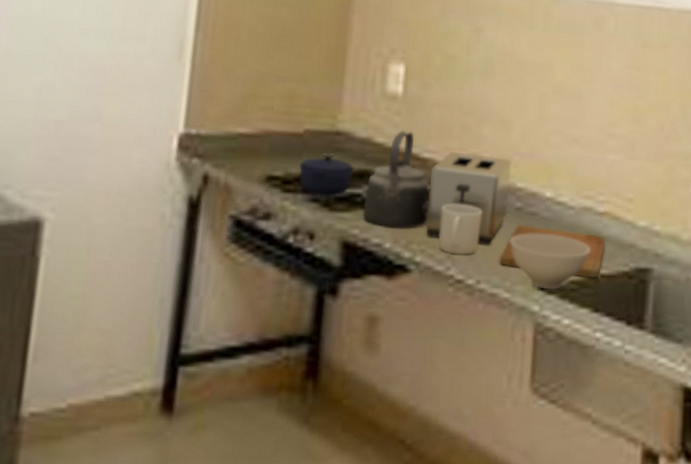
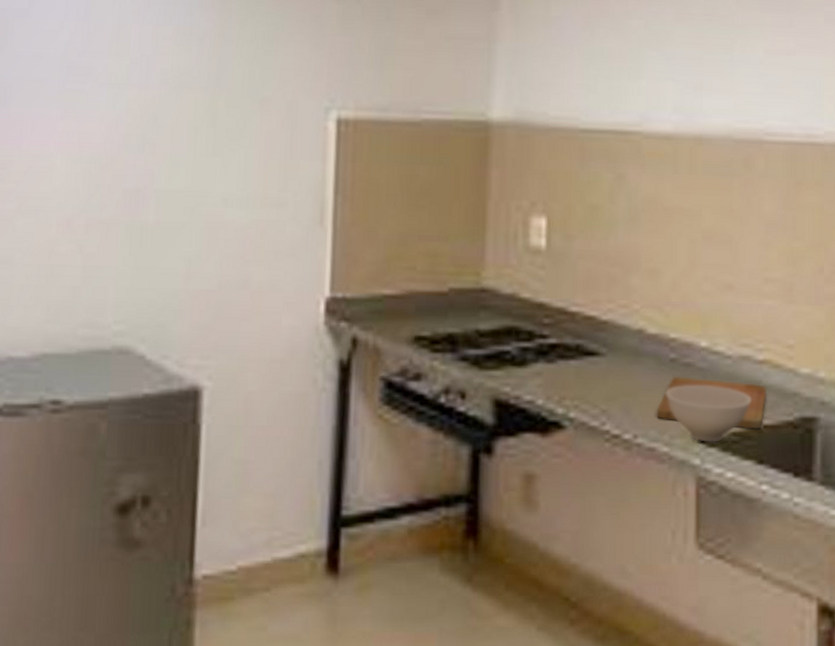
cooking pot: present [298,153,355,196] -> none [446,311,502,355]
kettle: present [362,130,430,229] -> none [512,285,580,384]
toaster: present [424,151,512,245] -> none [575,303,663,398]
mug: present [439,203,483,255] -> none [592,357,636,409]

